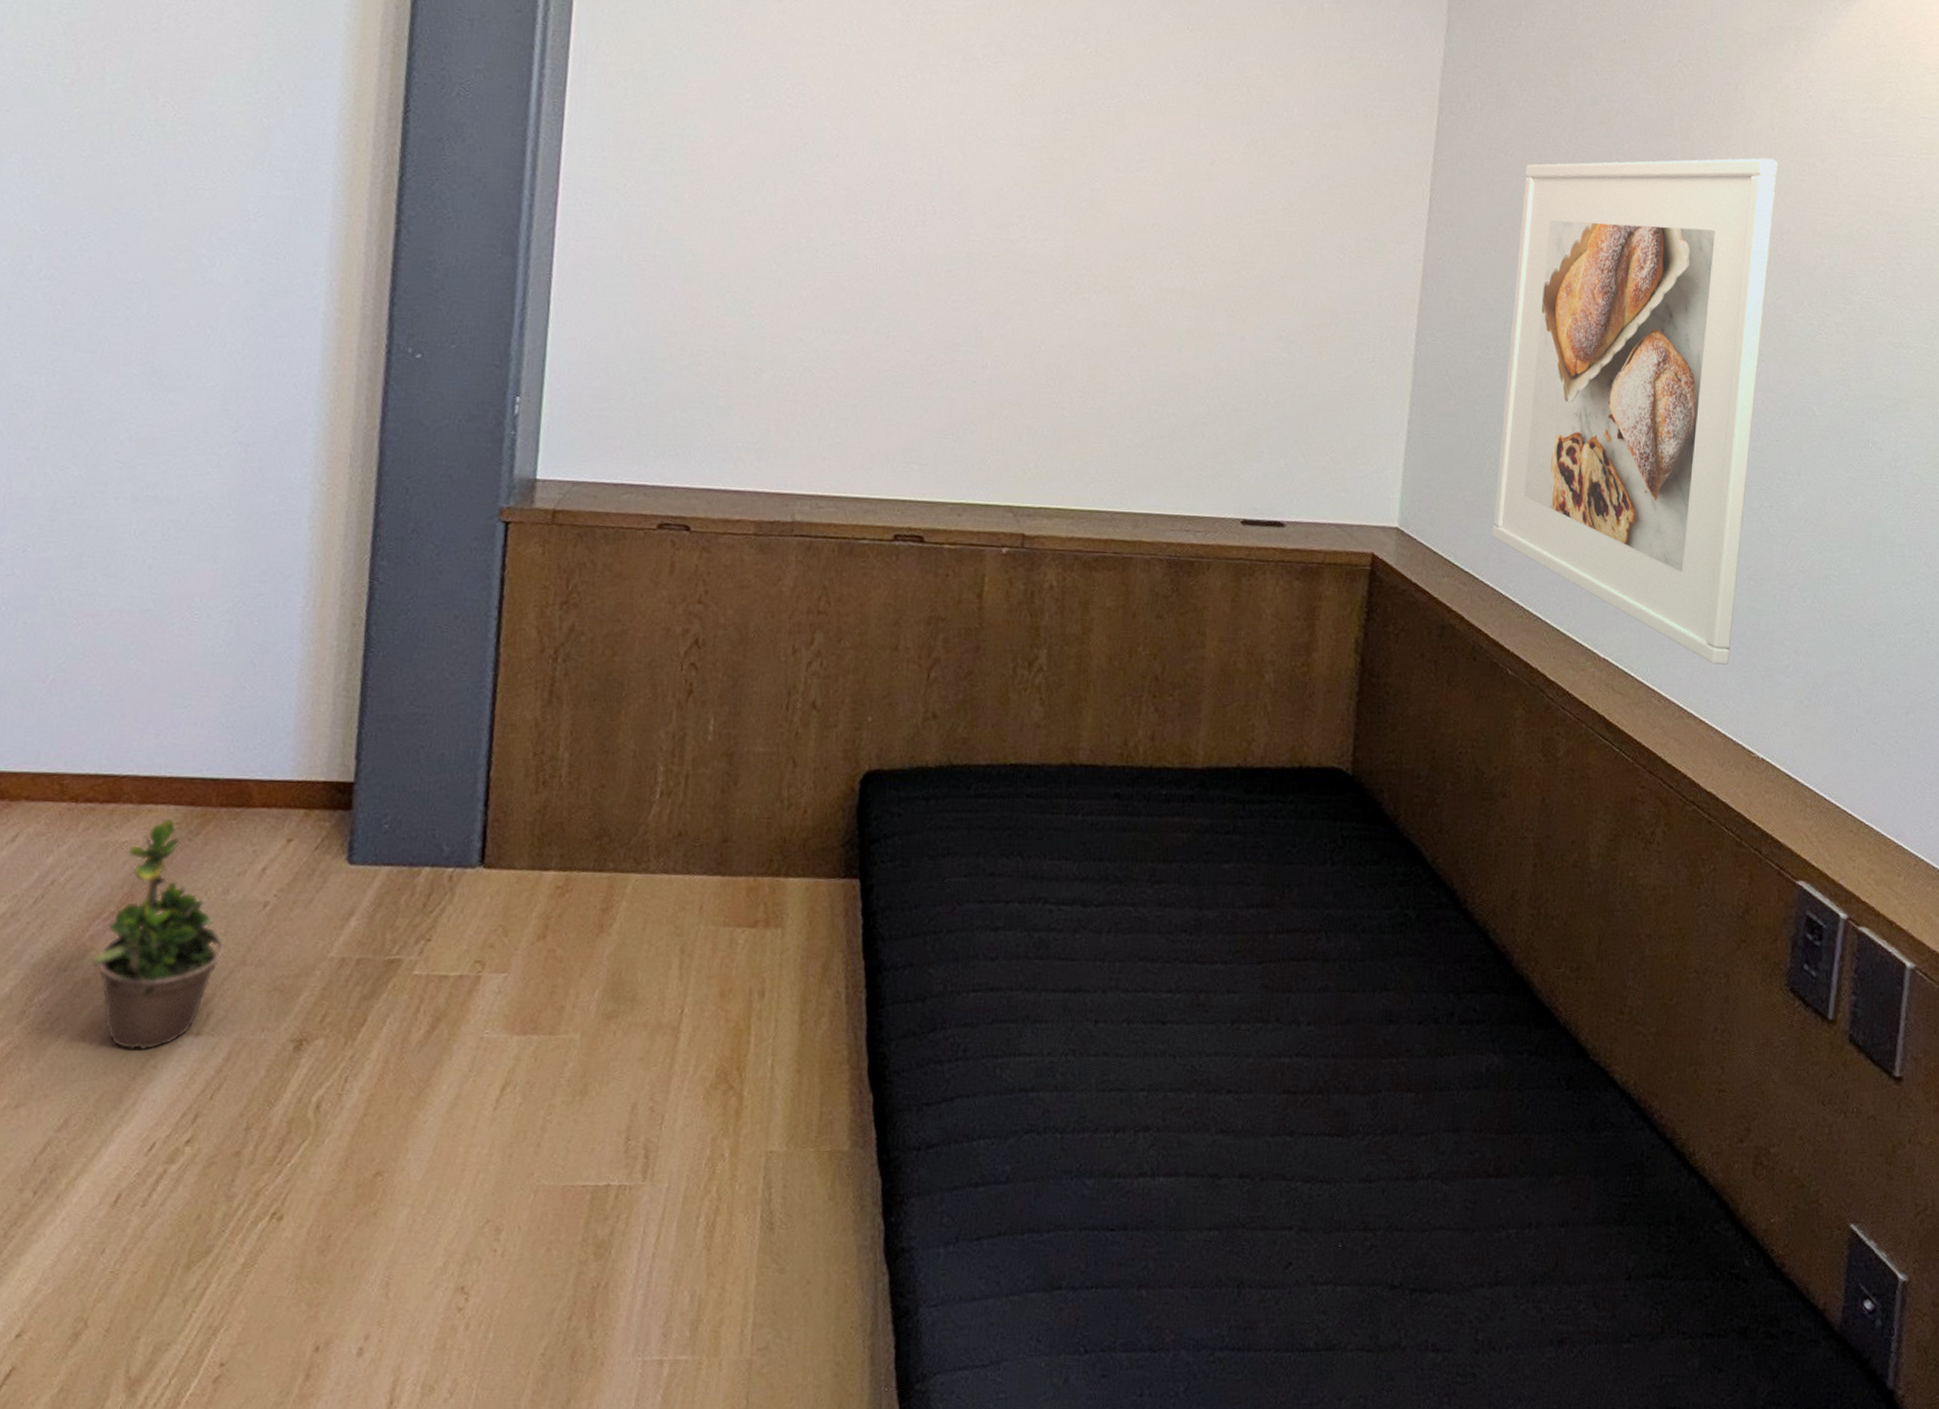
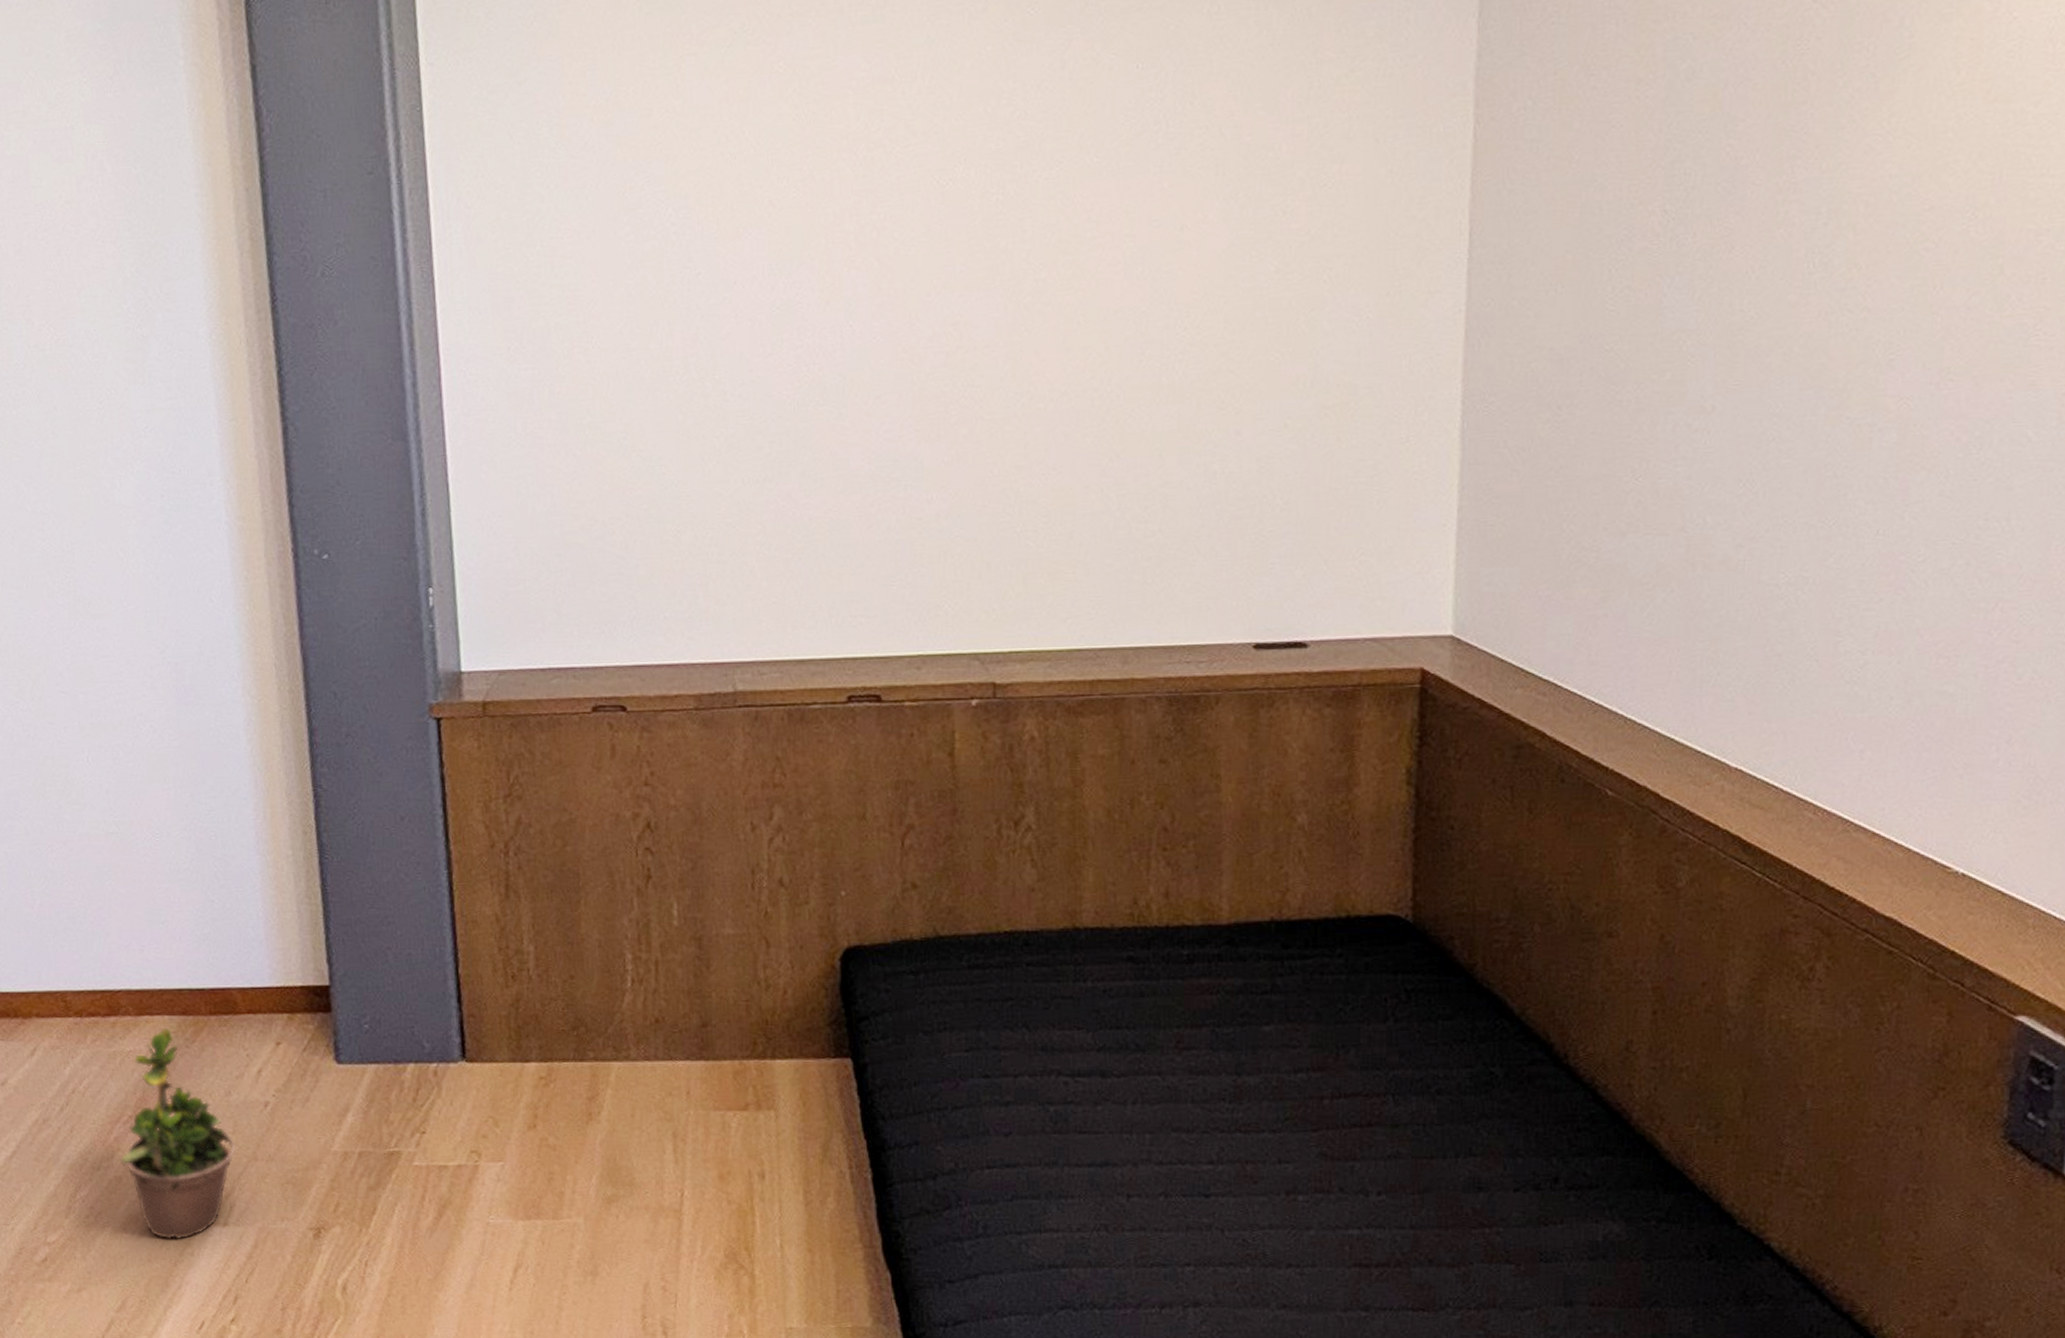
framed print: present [1491,158,1778,665] -> none [1577,111,1967,765]

